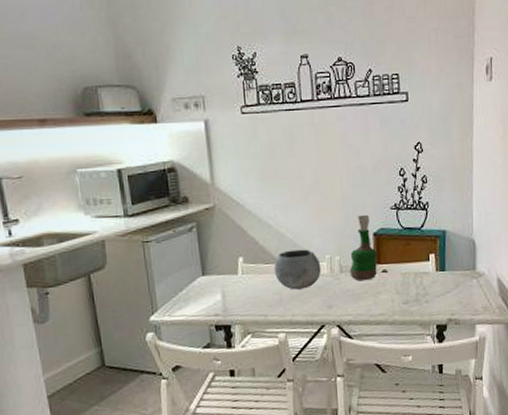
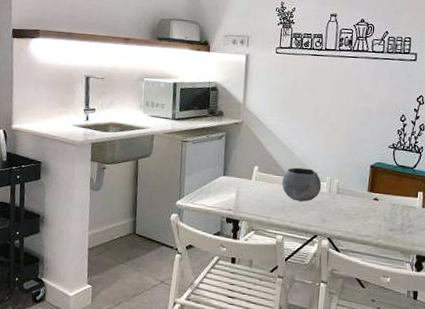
grog bottle: present [349,214,378,280] -> none [345,148,372,204]

